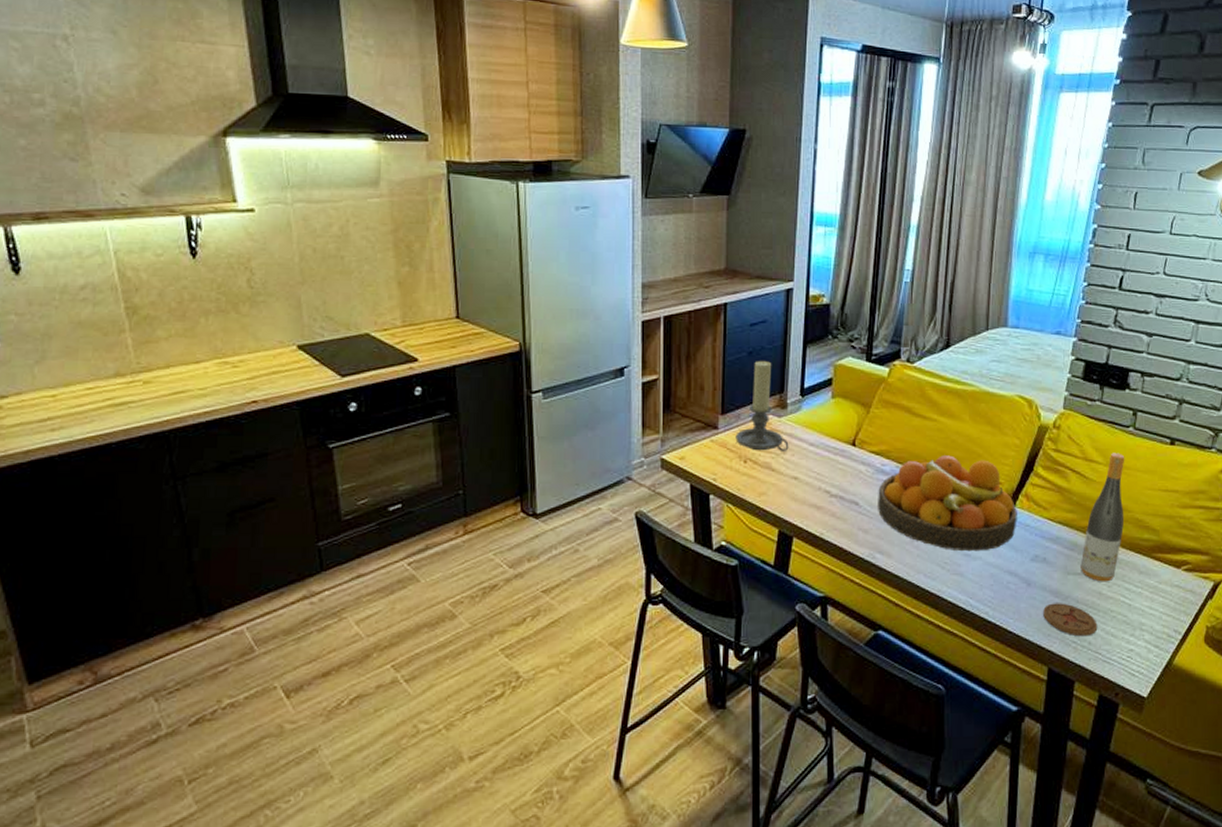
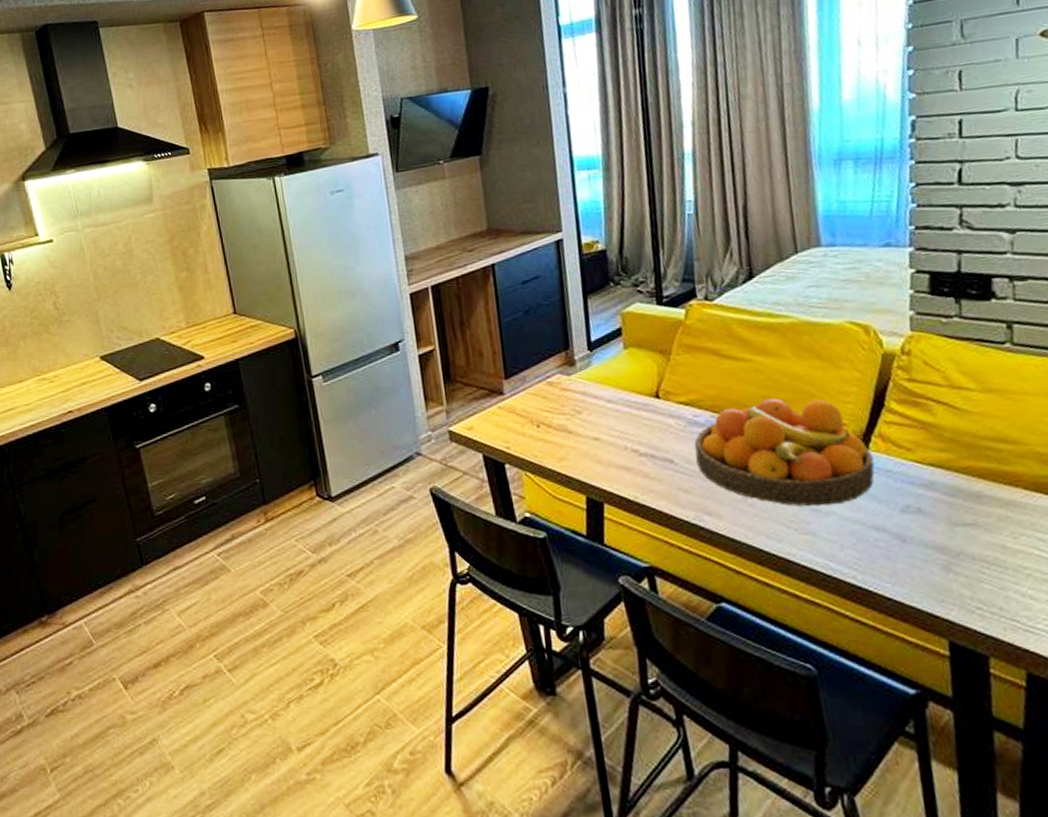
candle holder: present [735,361,789,451] -> none [523,318,584,414]
coaster: present [1043,603,1098,637] -> none [928,561,1009,601]
wine bottle: present [1080,452,1125,582] -> none [968,375,1022,533]

